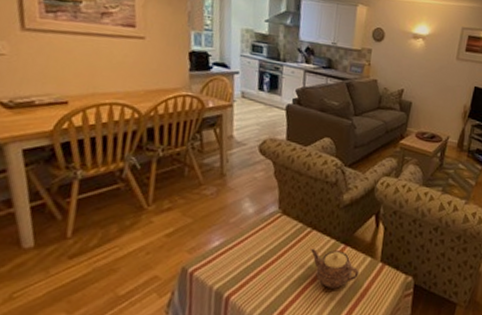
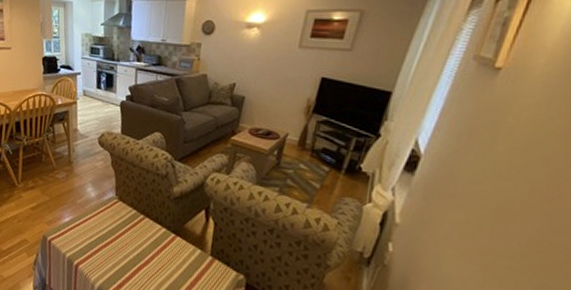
teapot: present [310,249,359,288] -> none [143,234,189,274]

